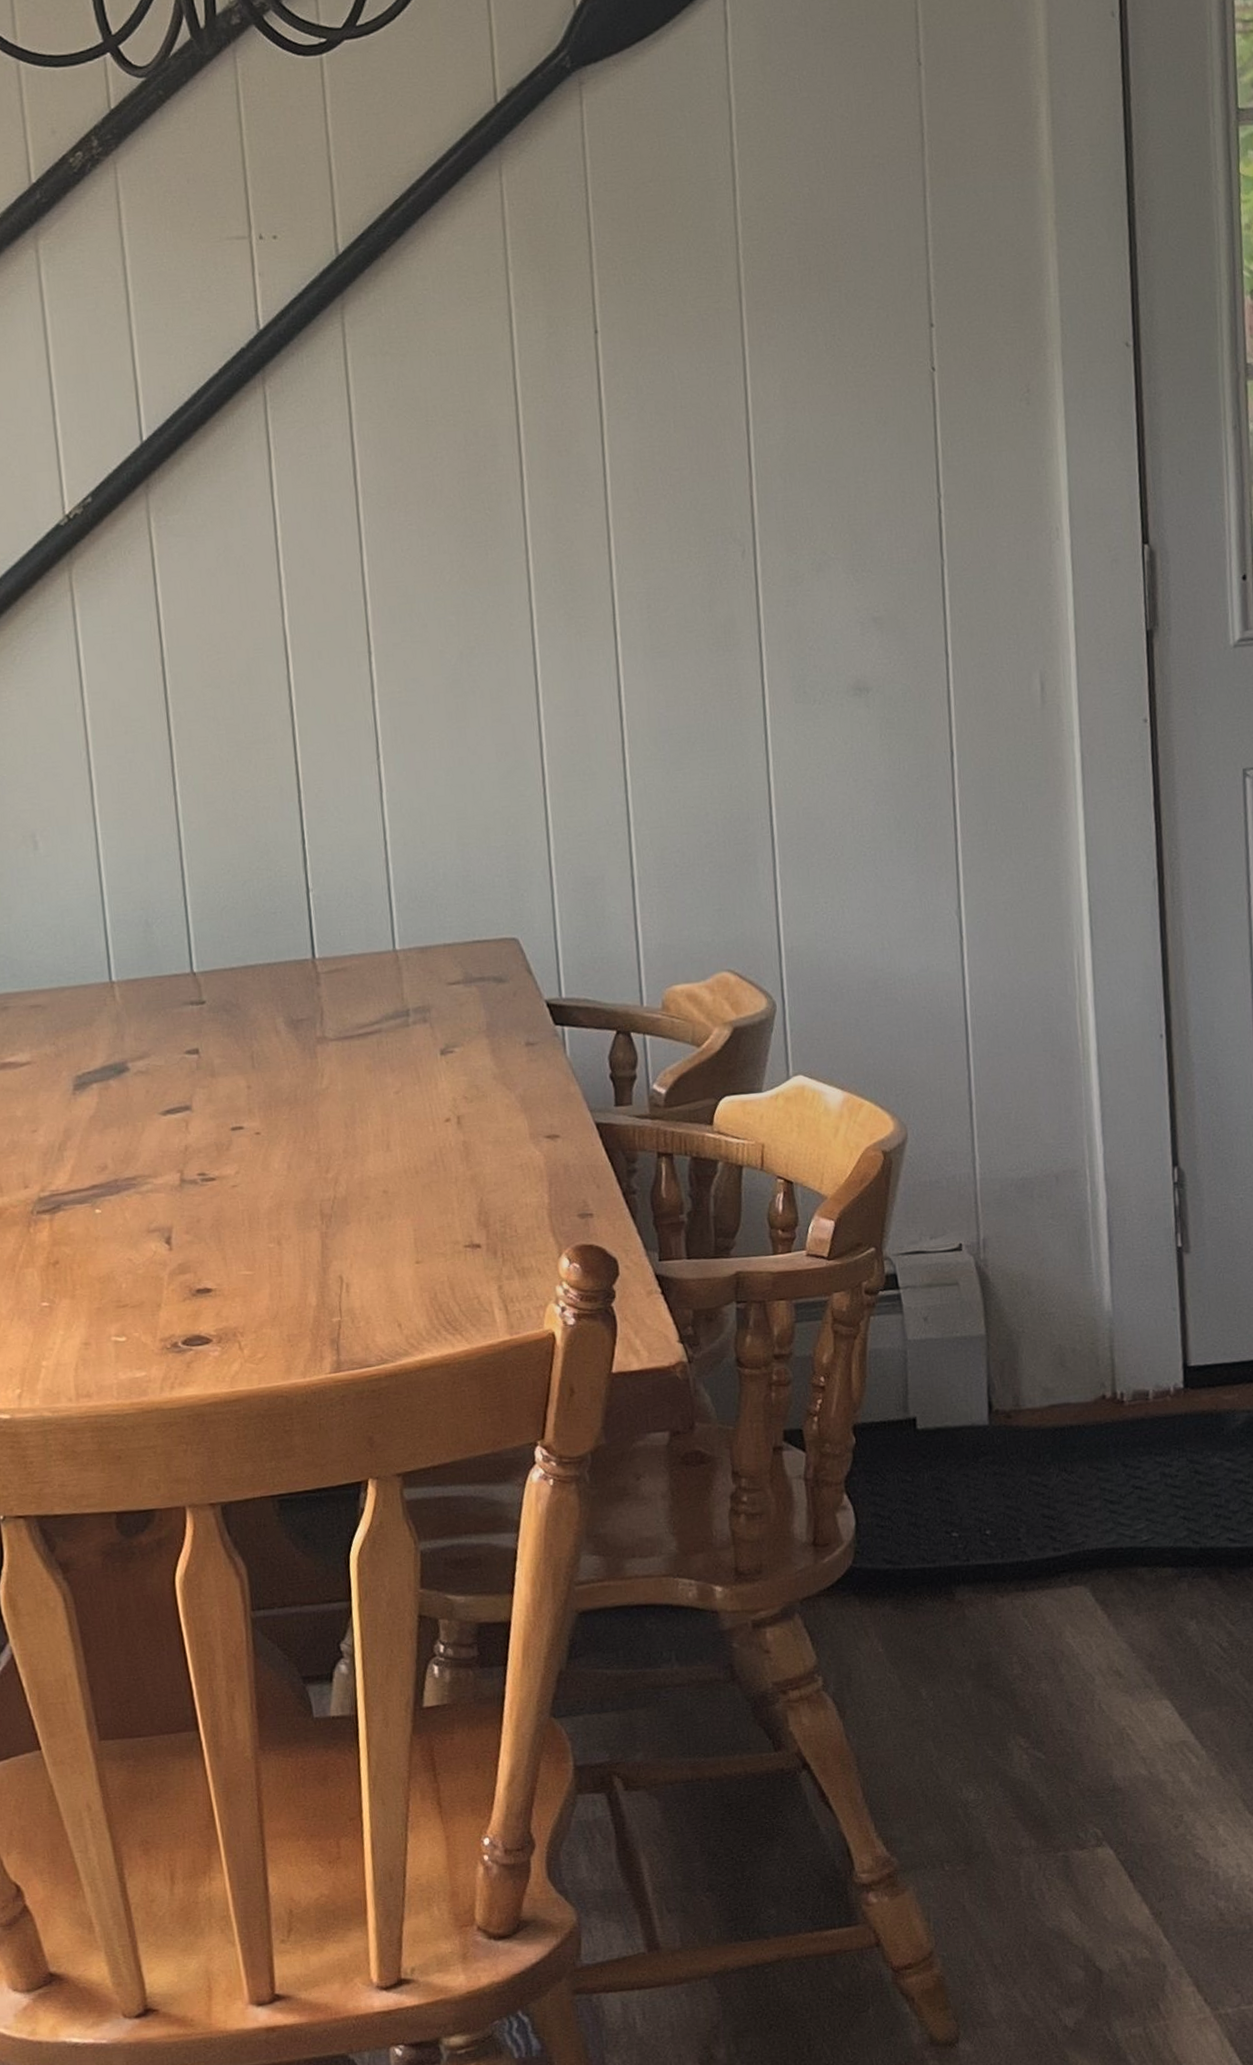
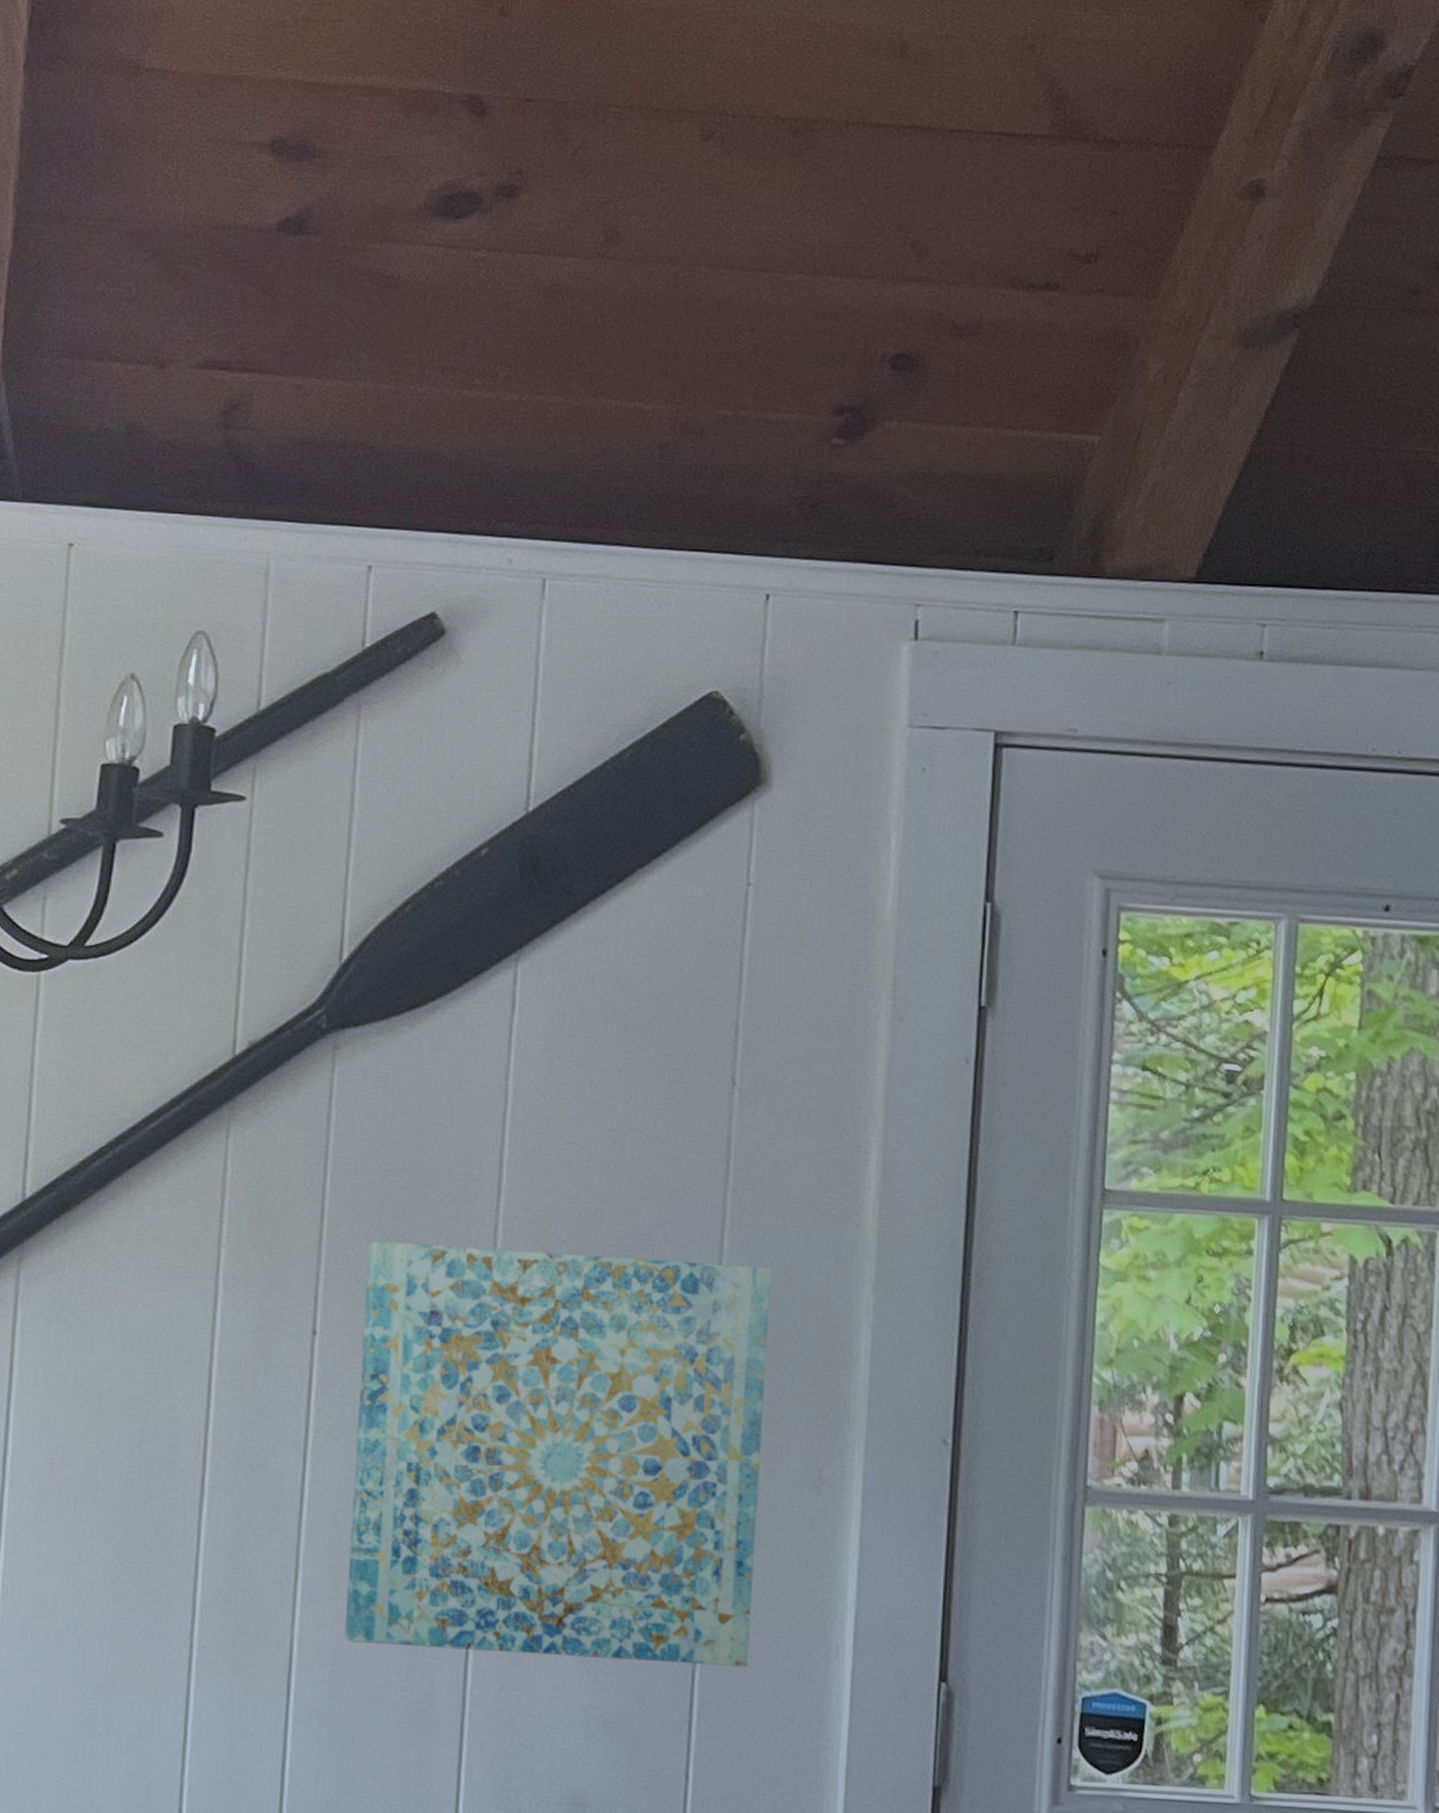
wall art: none [631,218,986,586] -> present [344,1241,772,1667]

